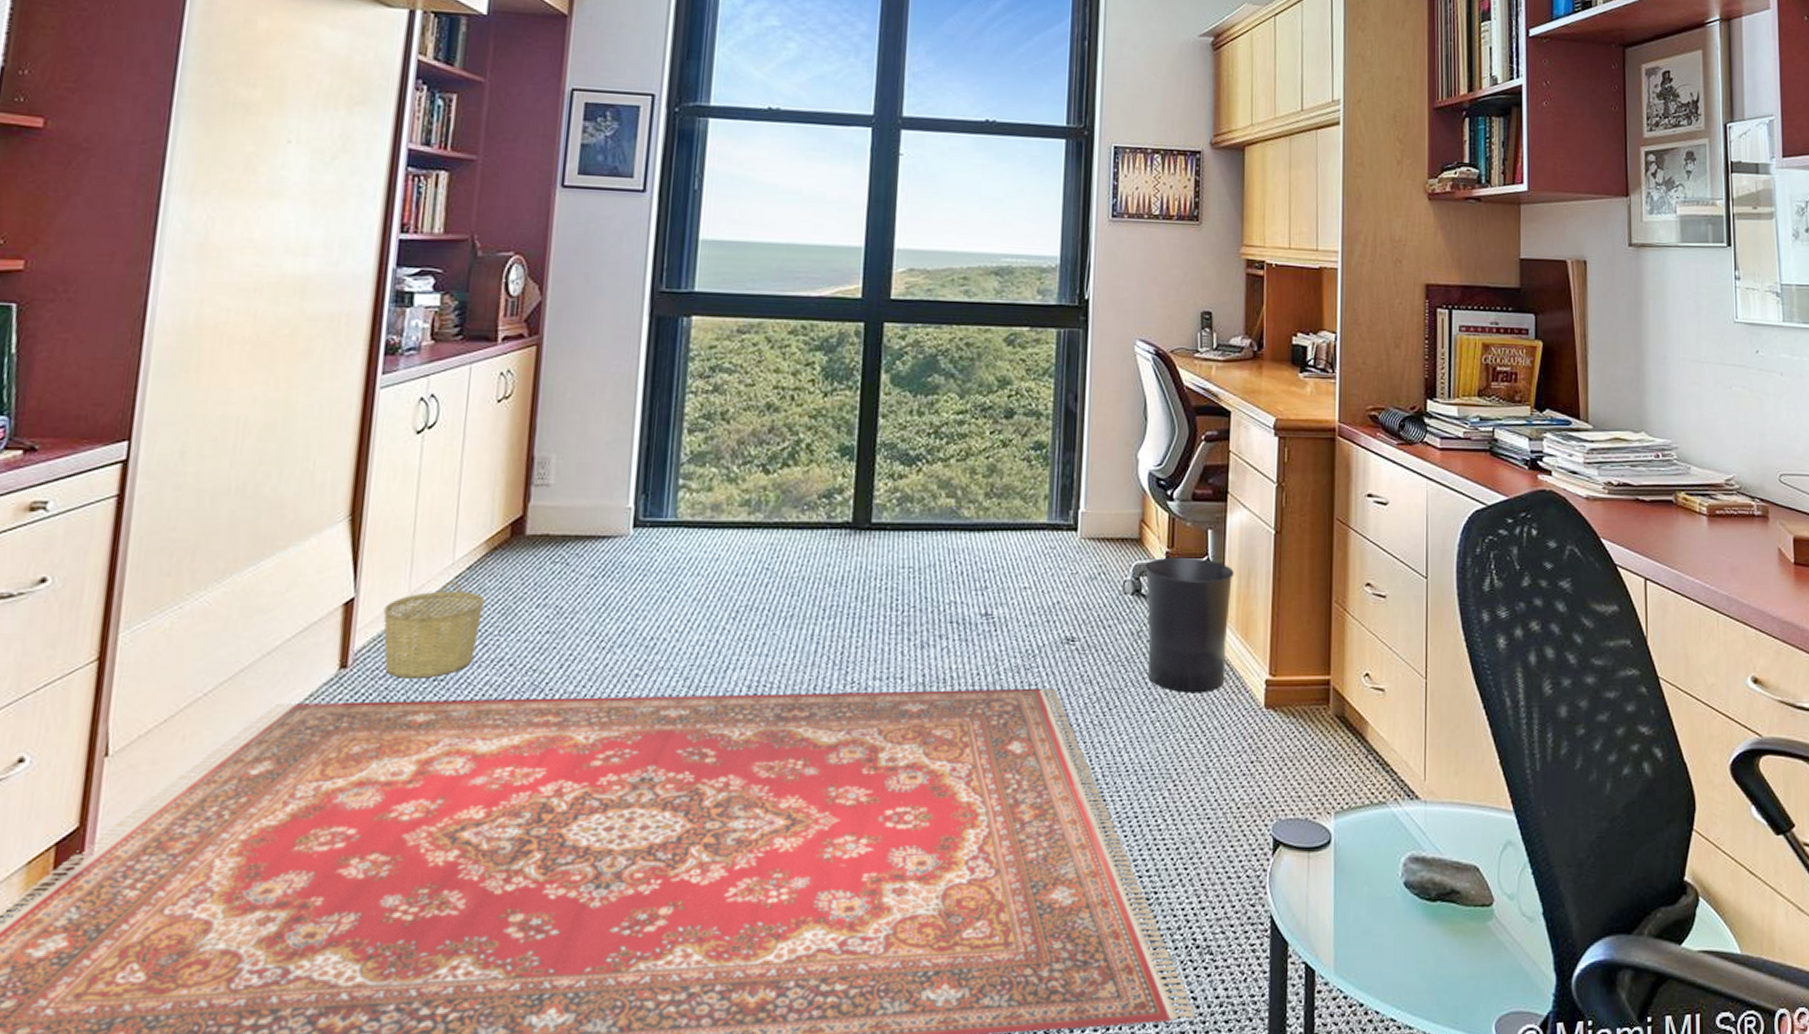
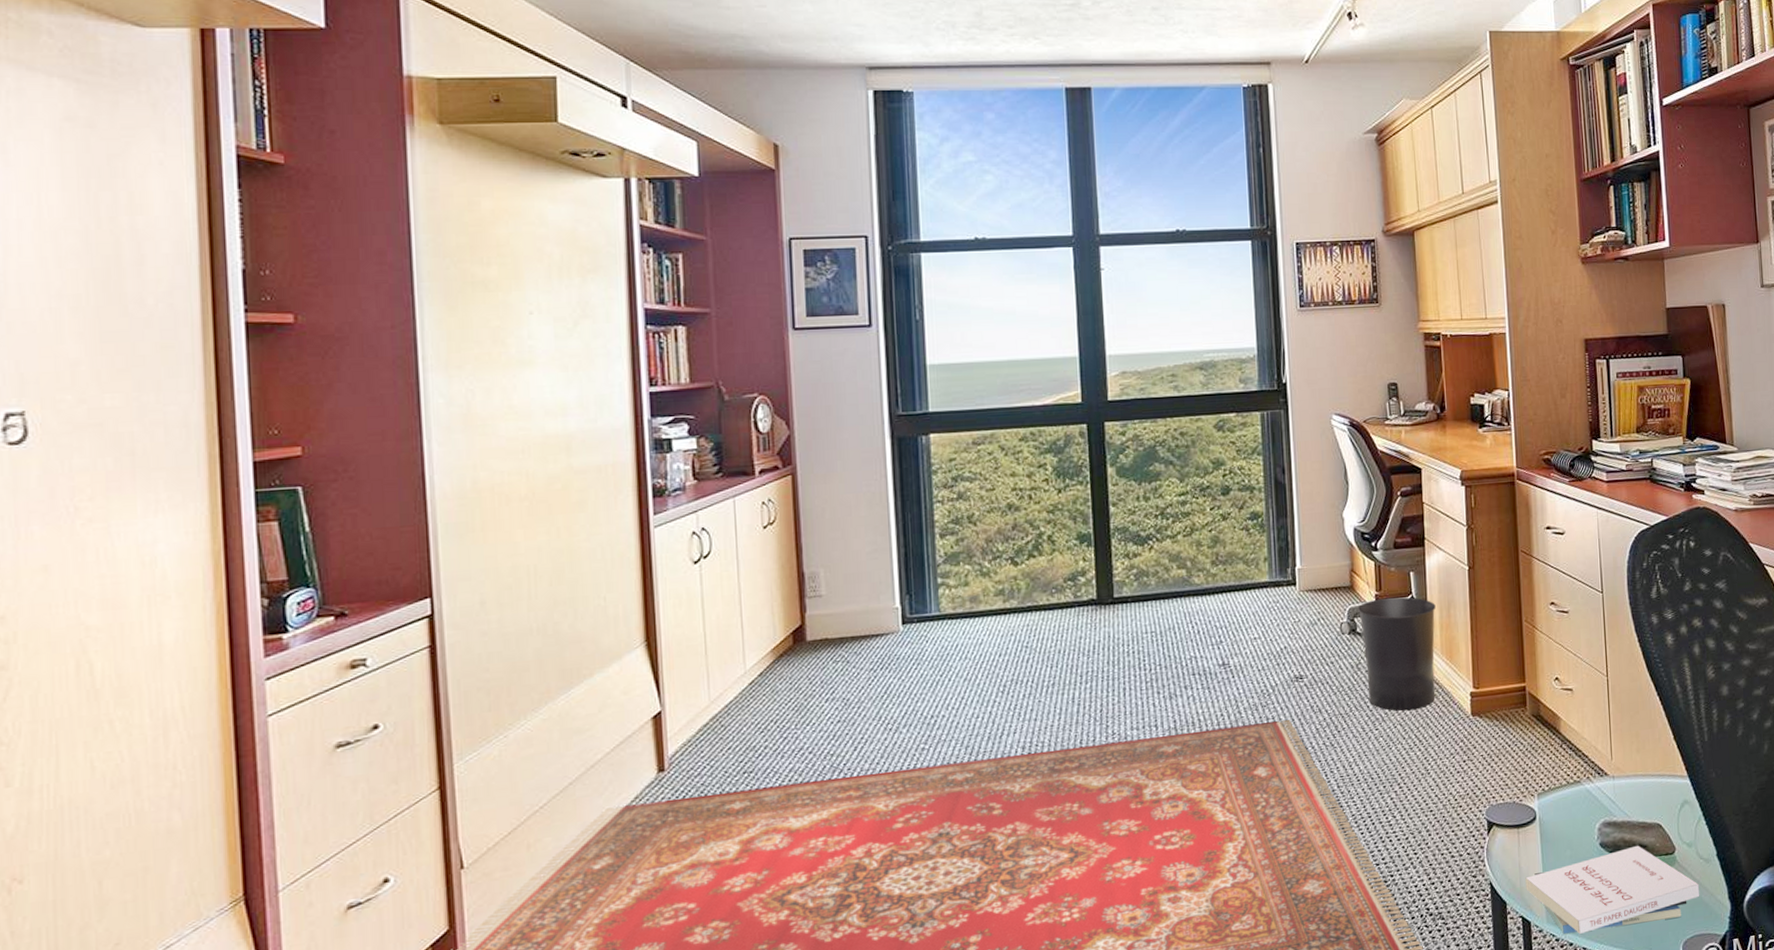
basket: present [383,580,485,678] -> none [689,687,779,775]
books: none [1312,890,1520,993] -> present [1525,845,1700,934]

